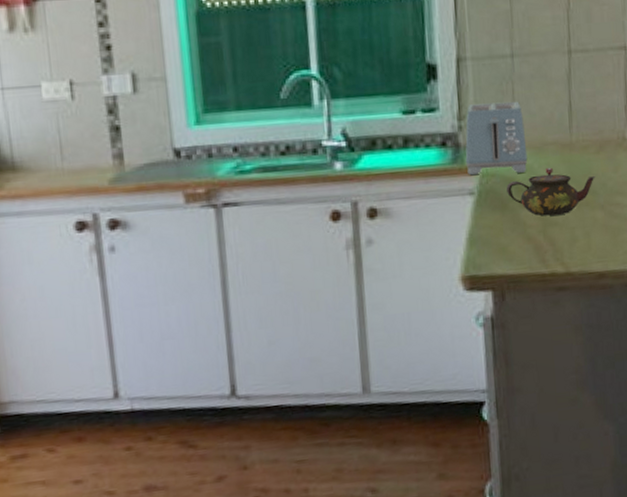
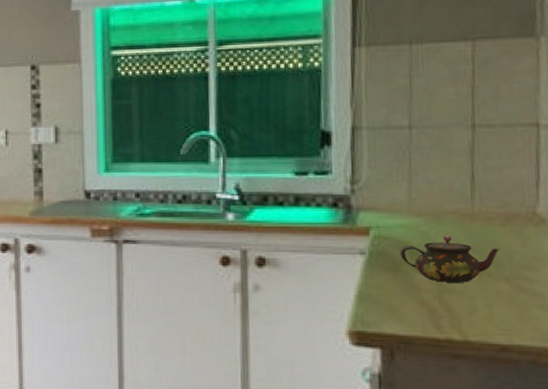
toaster: present [465,101,528,176] -> none [357,170,424,238]

